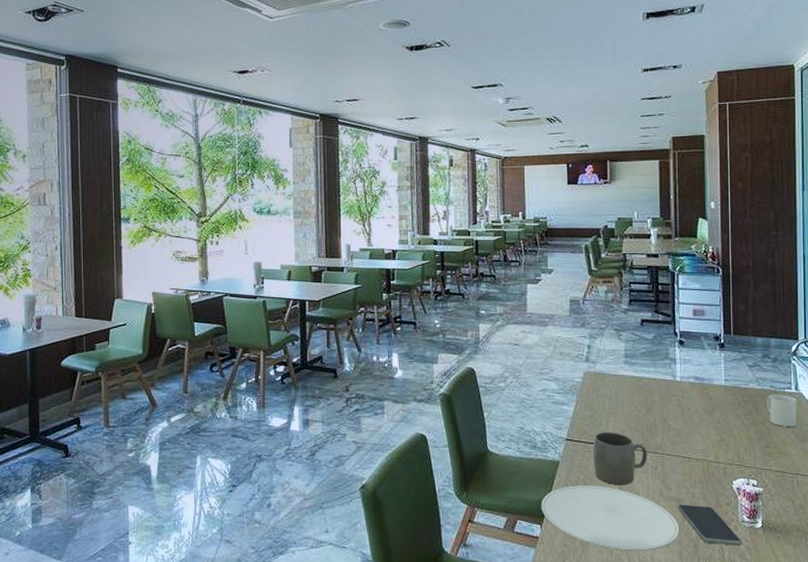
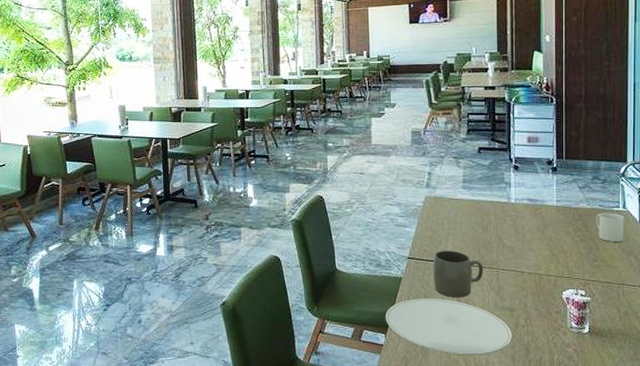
mobile phone: present [677,504,742,546] -> none [510,313,570,349]

